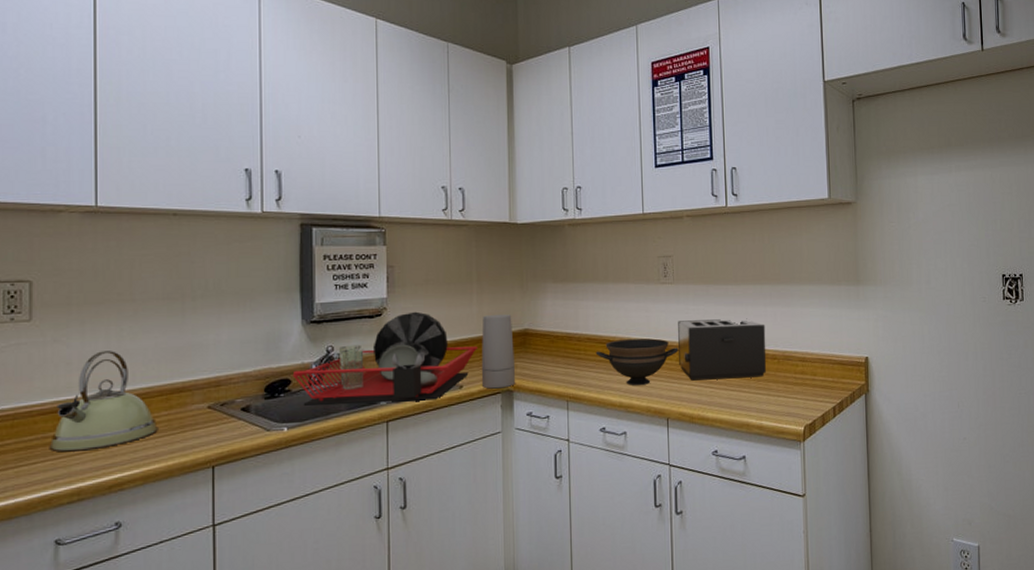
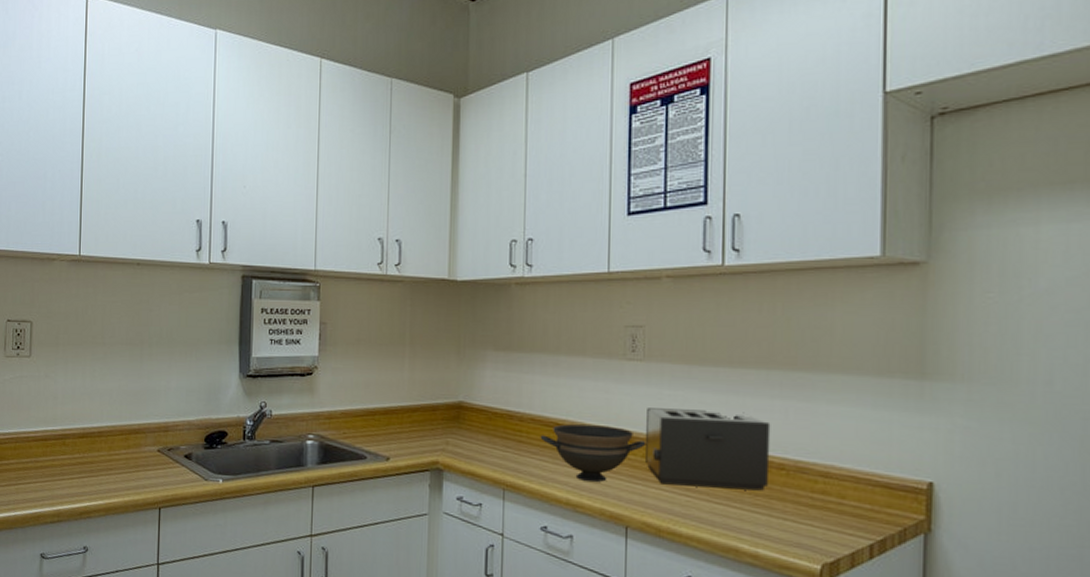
kettle: present [49,351,158,452] -> none [39,389,118,478]
dish rack: present [292,311,478,407] -> none [229,372,407,470]
canister: present [481,313,515,389] -> none [409,382,447,466]

